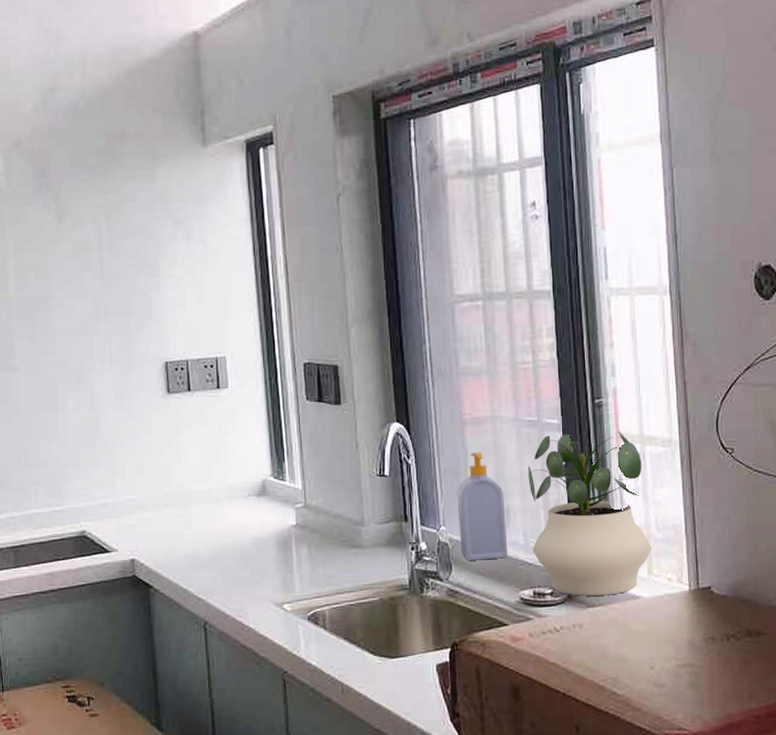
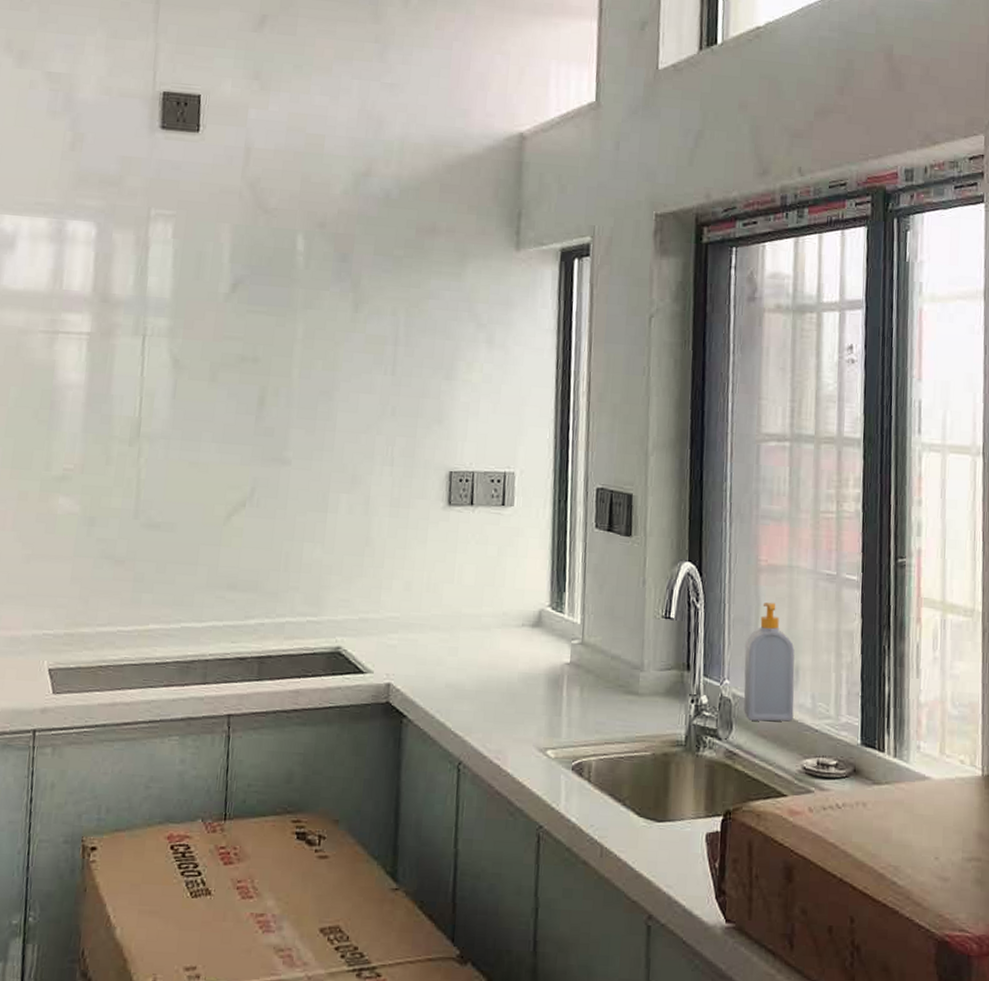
potted plant: present [528,431,653,596] -> none [820,592,948,773]

